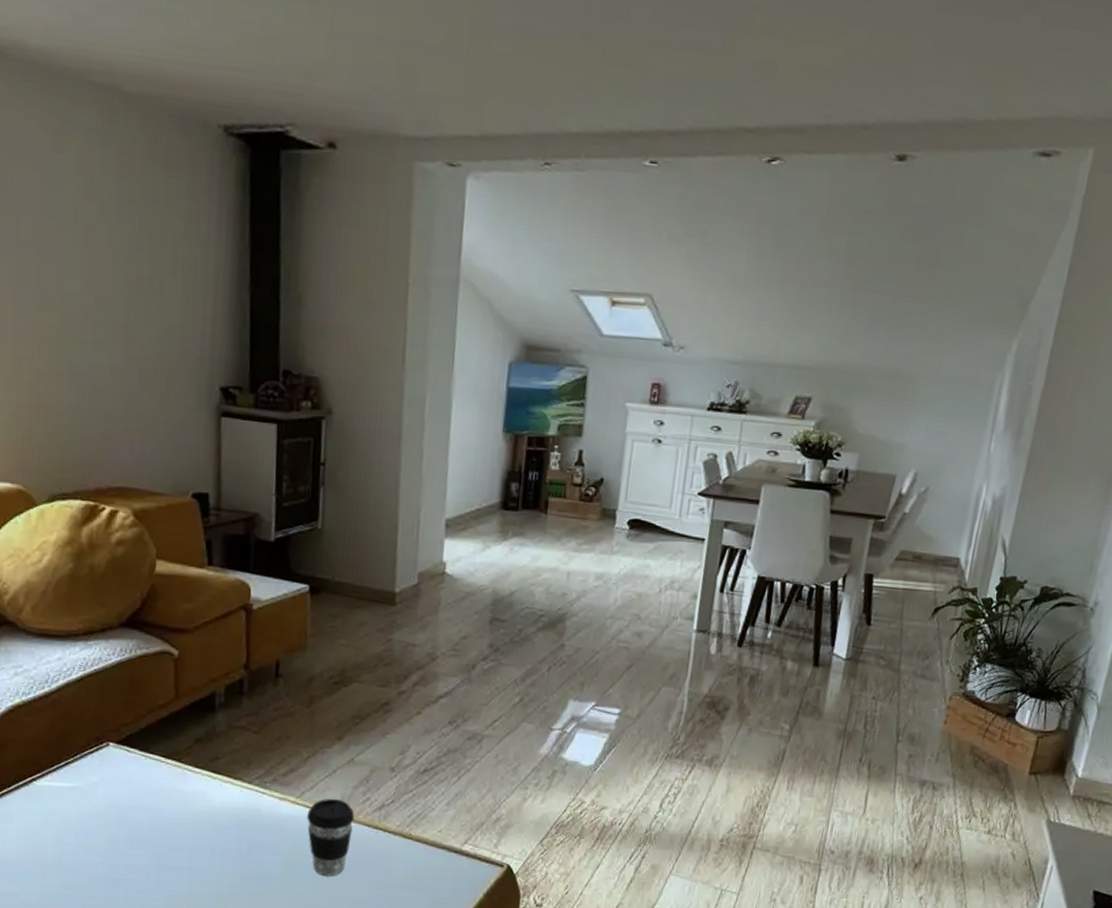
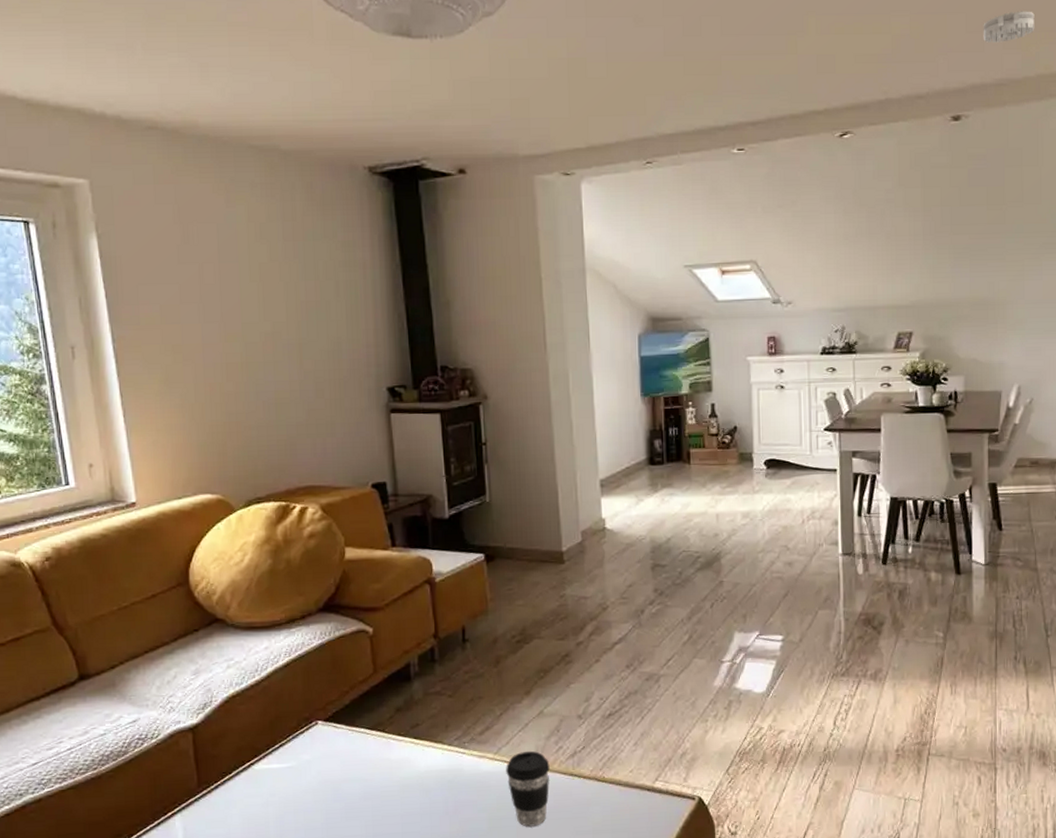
smoke detector: none [948,39,1011,75] -> present [983,11,1035,43]

